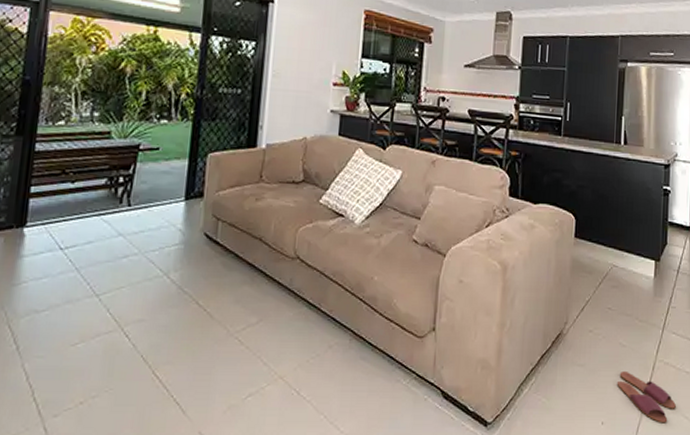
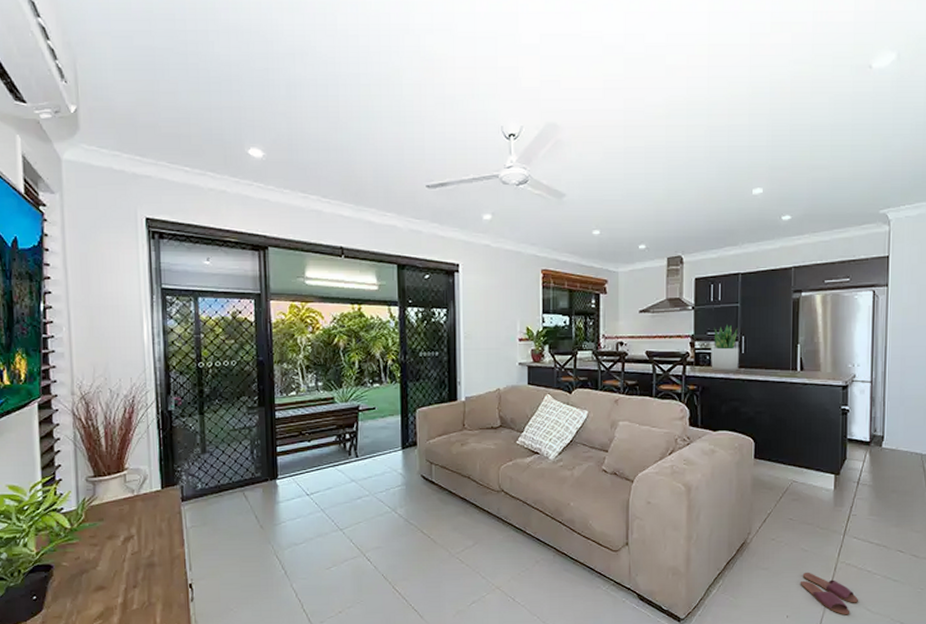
planter: none [535,88,564,141] -> present [711,324,739,372]

